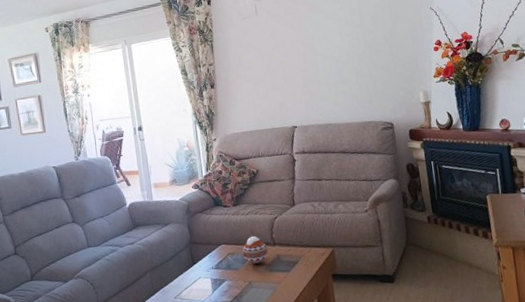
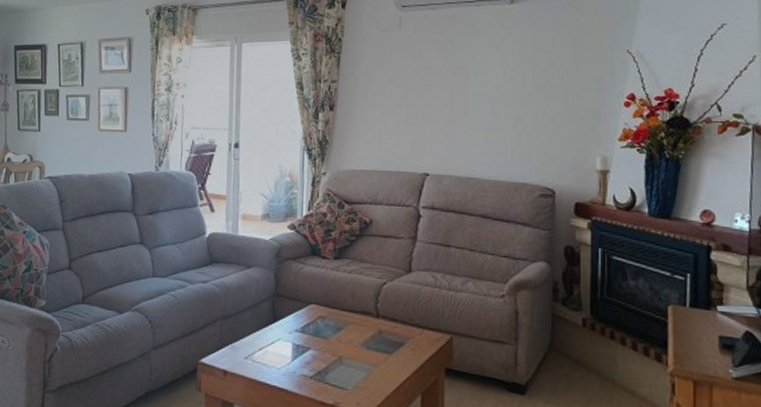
decorative ball: present [242,235,268,265] -> none [336,300,368,337]

